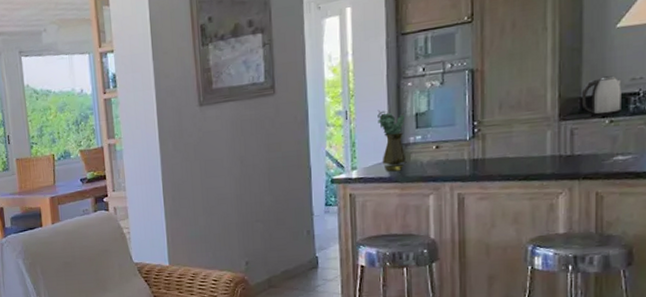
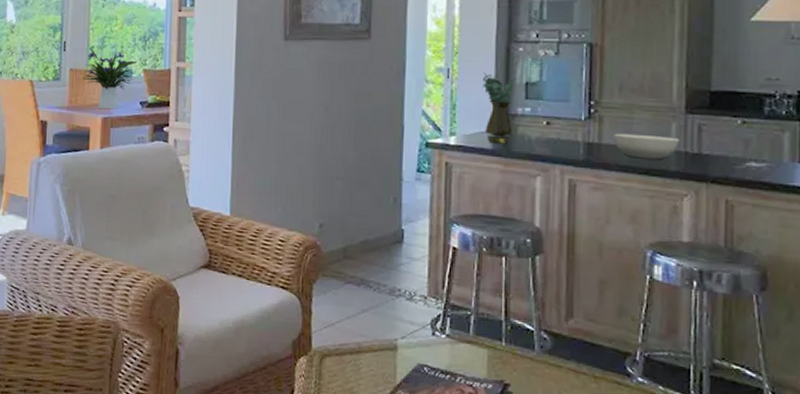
flower arrangement: none [27,137,74,191] -> present [82,48,138,110]
bowl: none [495,144,555,168] -> present [613,133,680,160]
kettle: present [581,76,622,117] -> none [711,72,756,116]

